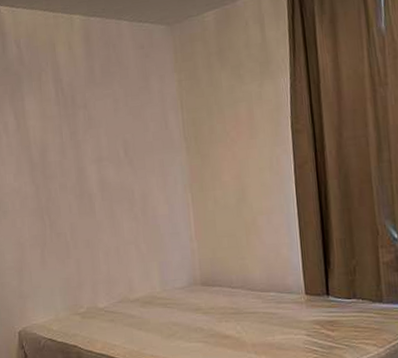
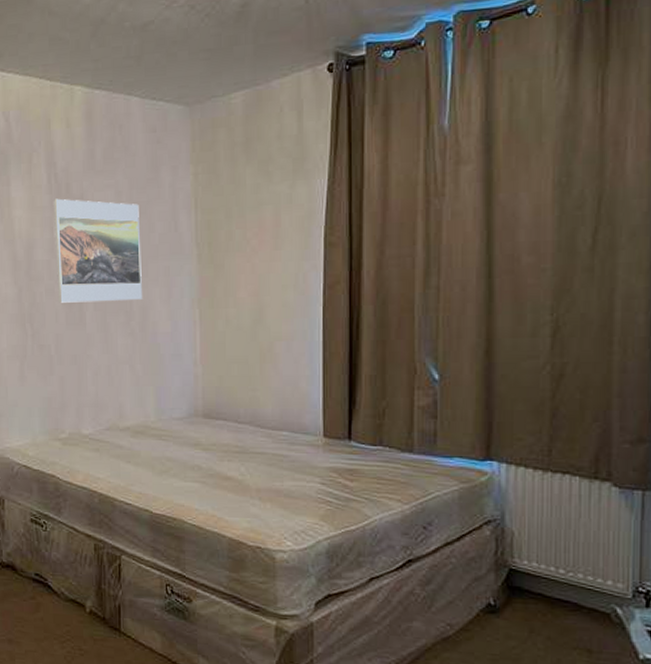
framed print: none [61,108,142,196] -> present [53,198,142,303]

